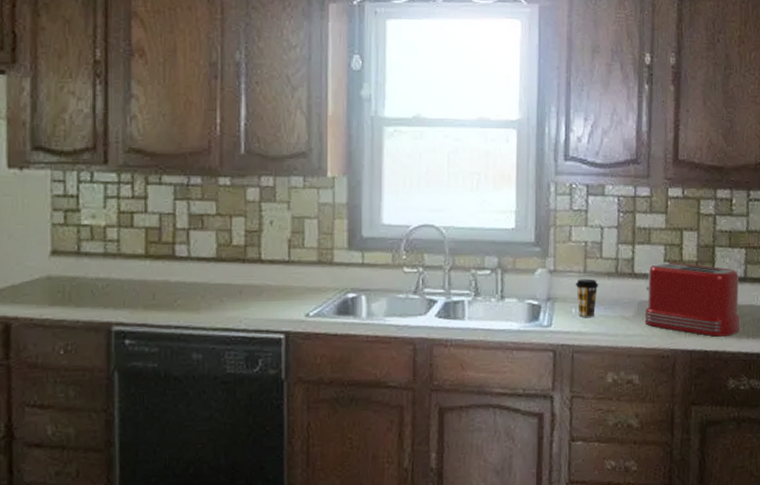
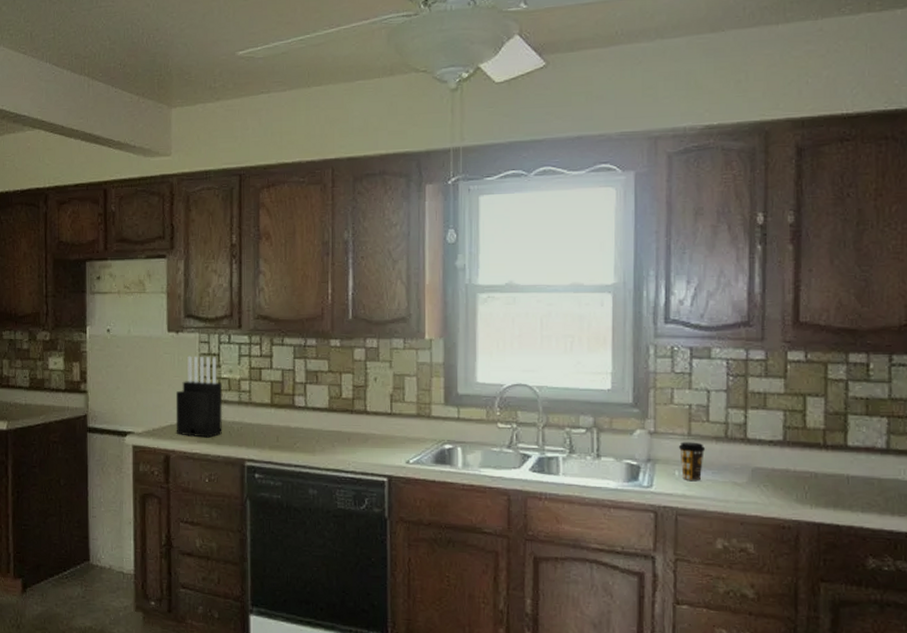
knife block: none [19,198,83,300] -> present [175,356,223,438]
toaster: present [644,261,740,337] -> none [760,428,882,511]

